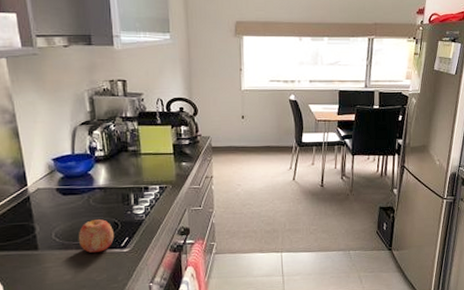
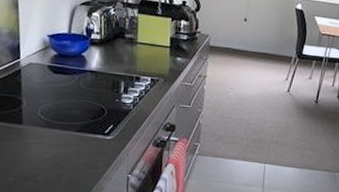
apple: present [78,219,114,253] -> none [63,102,99,136]

